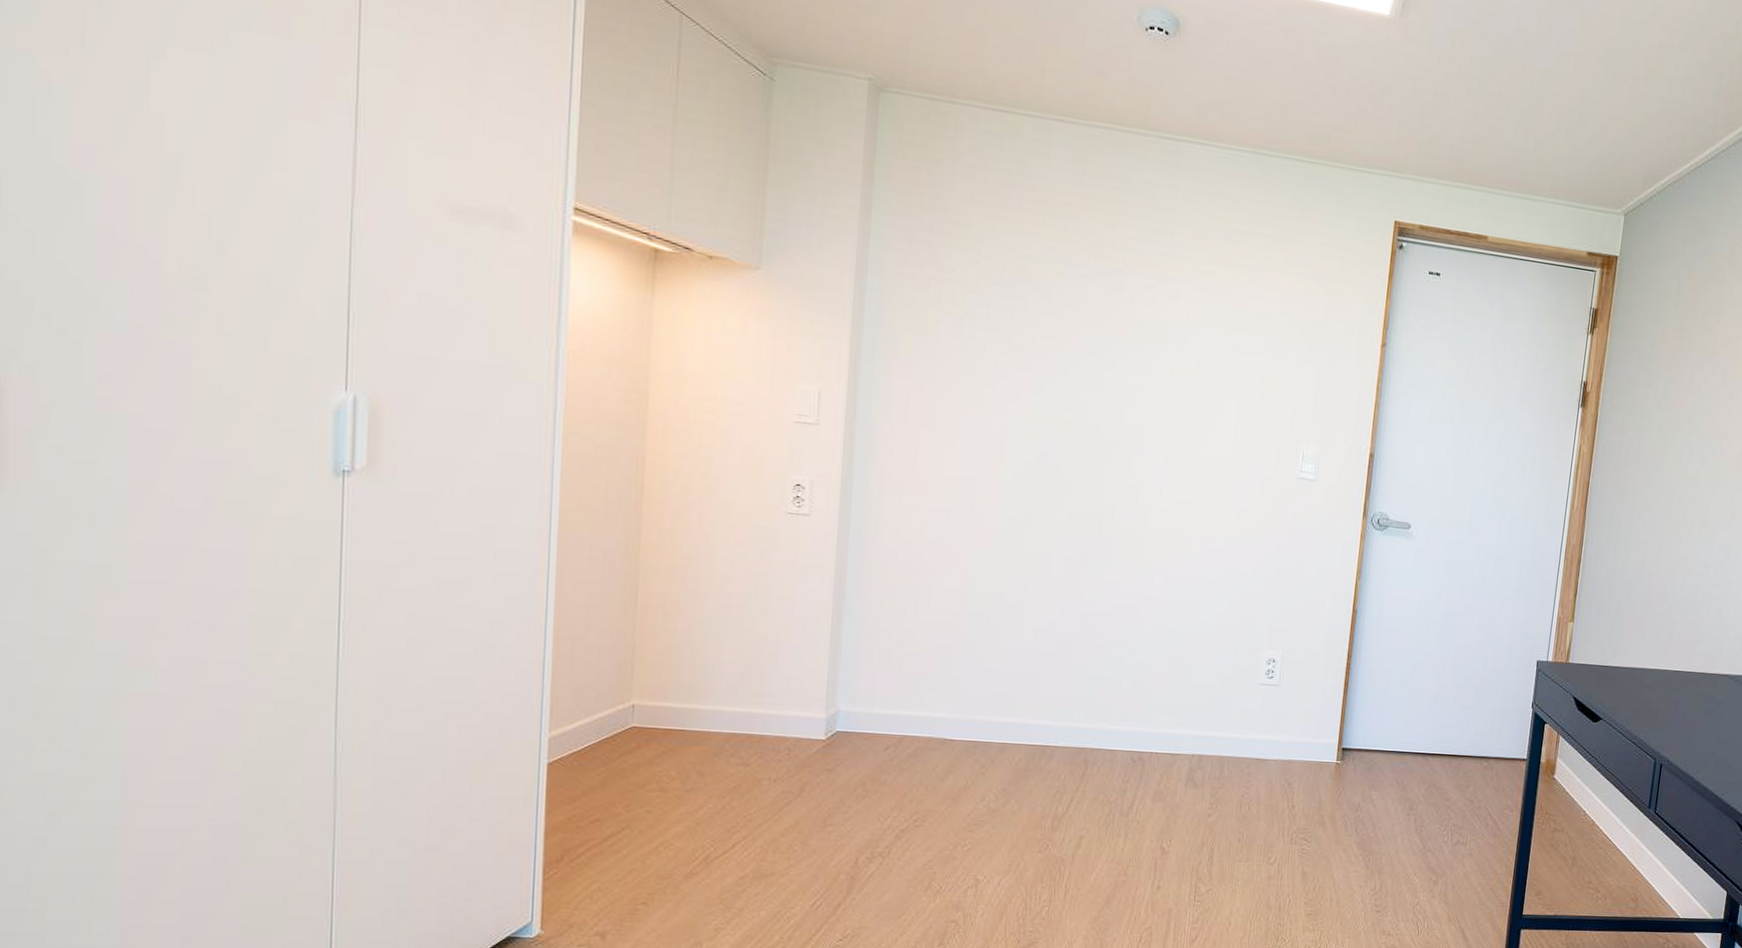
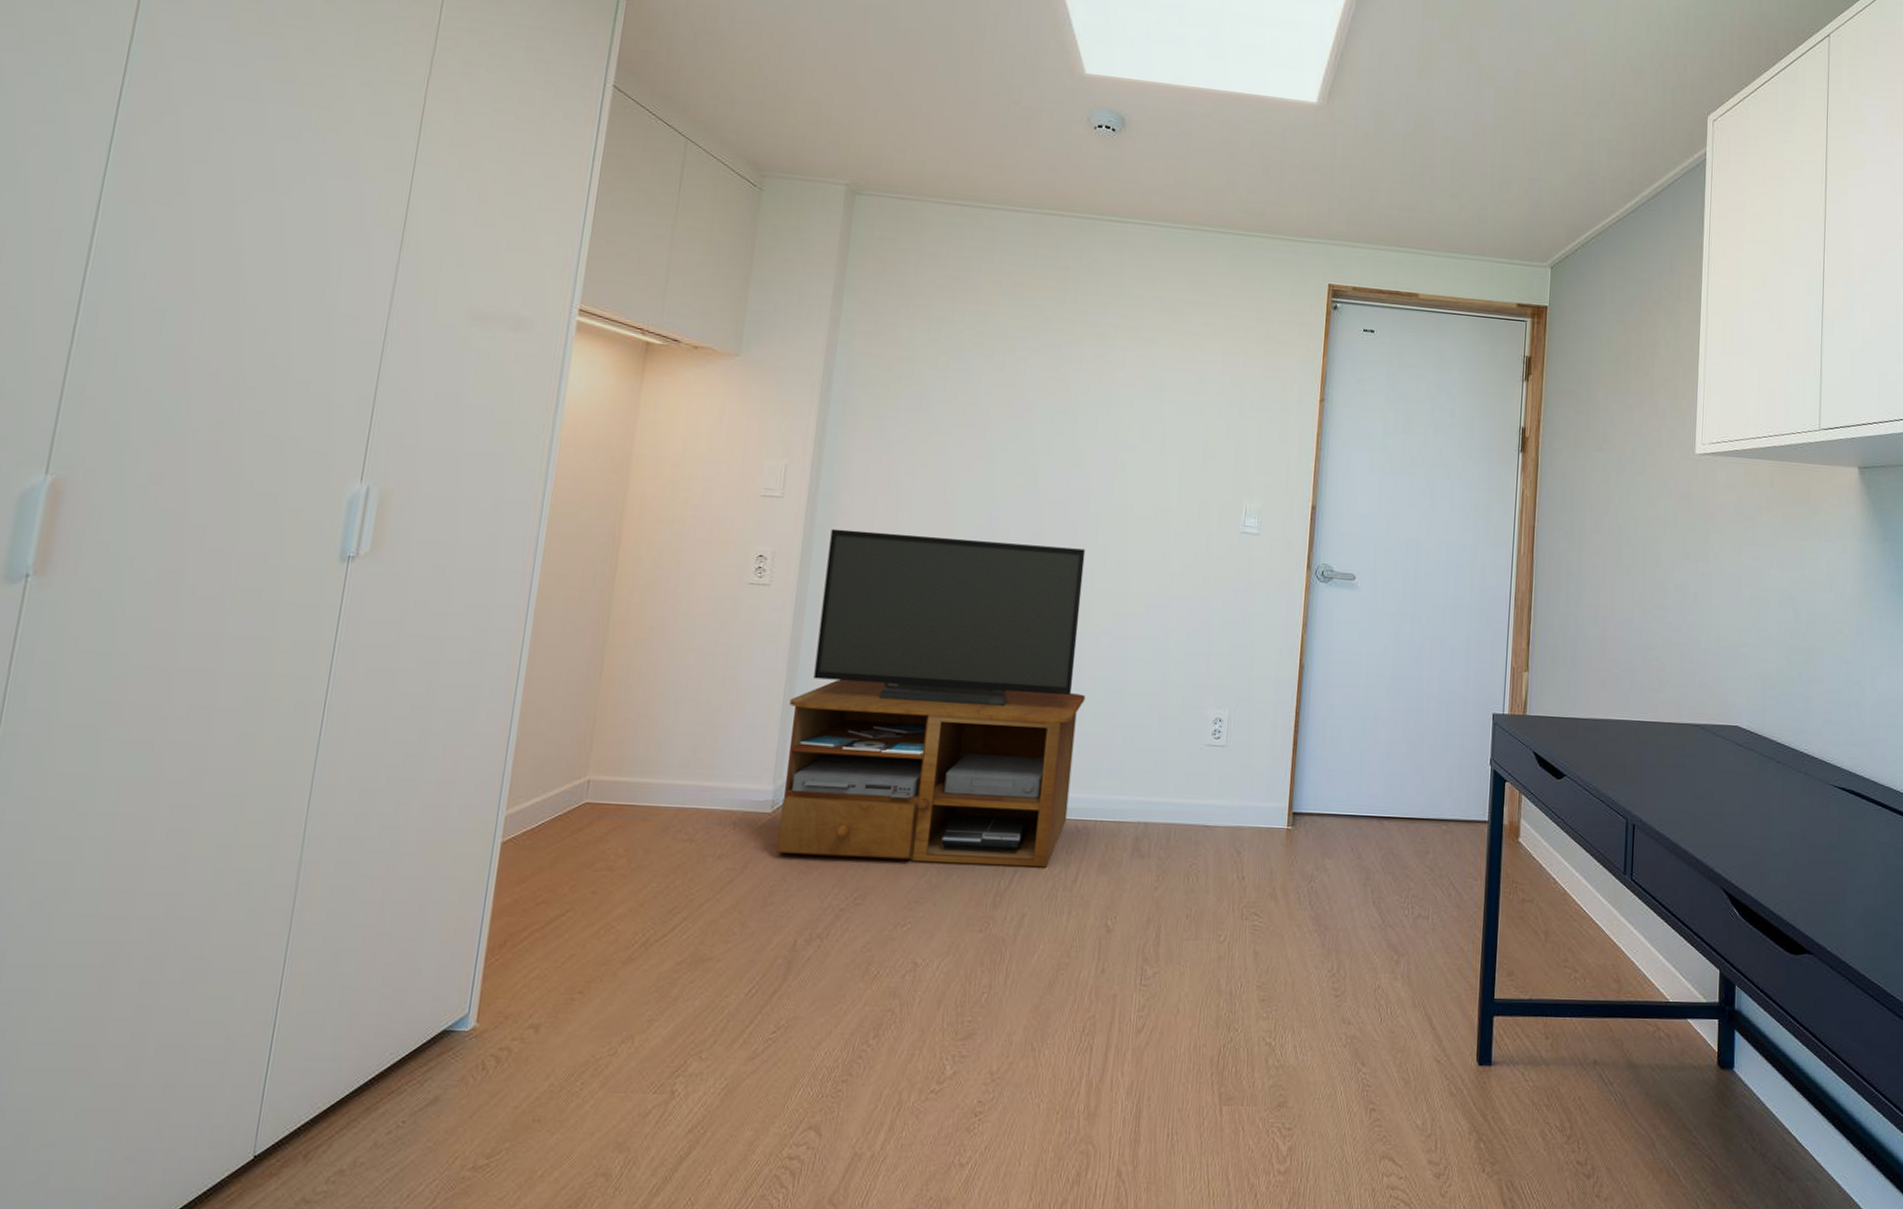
tv stand: none [833,459,1140,795] -> present [776,528,1086,868]

